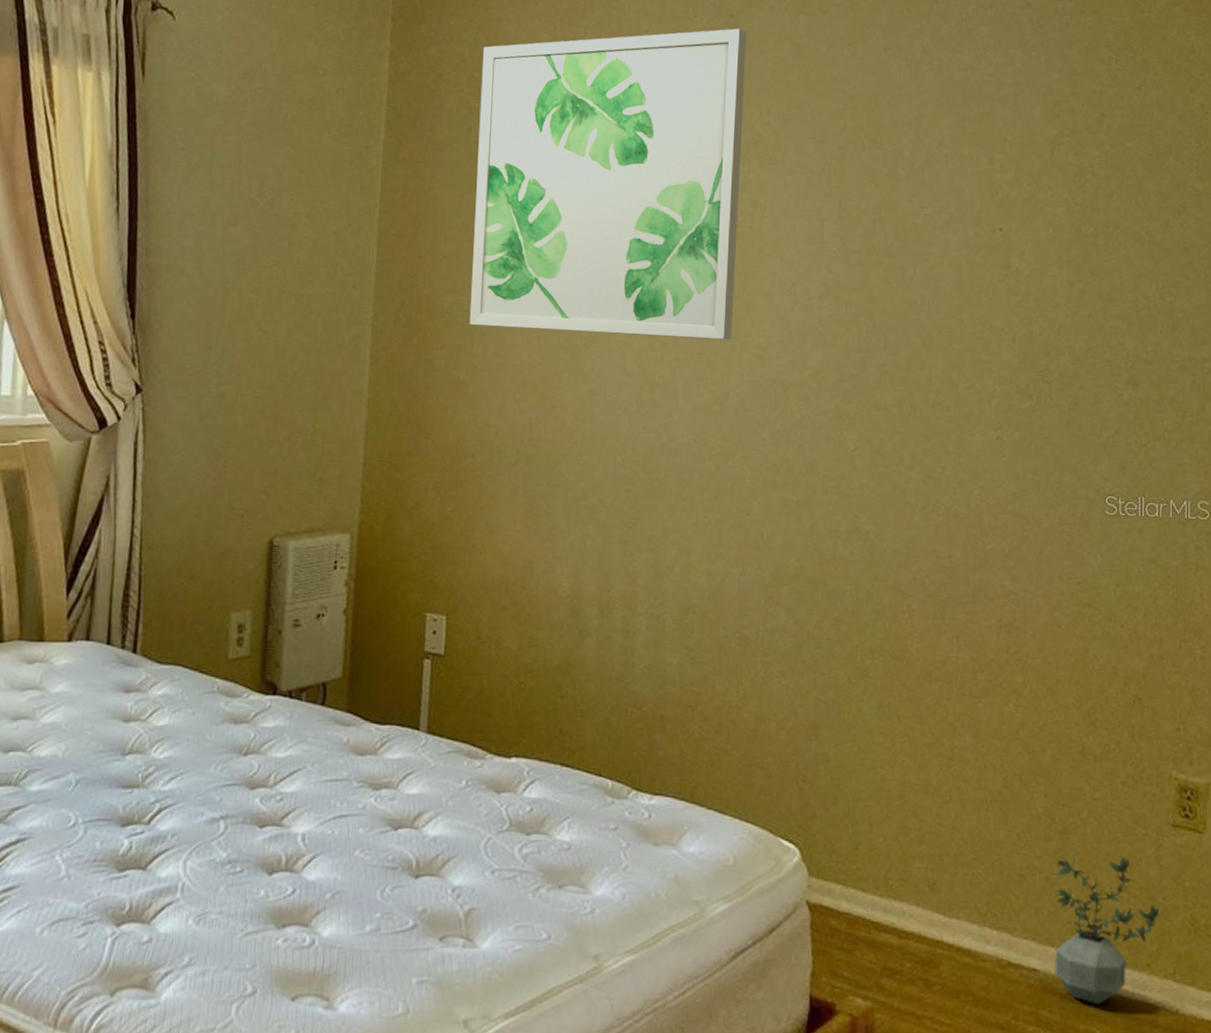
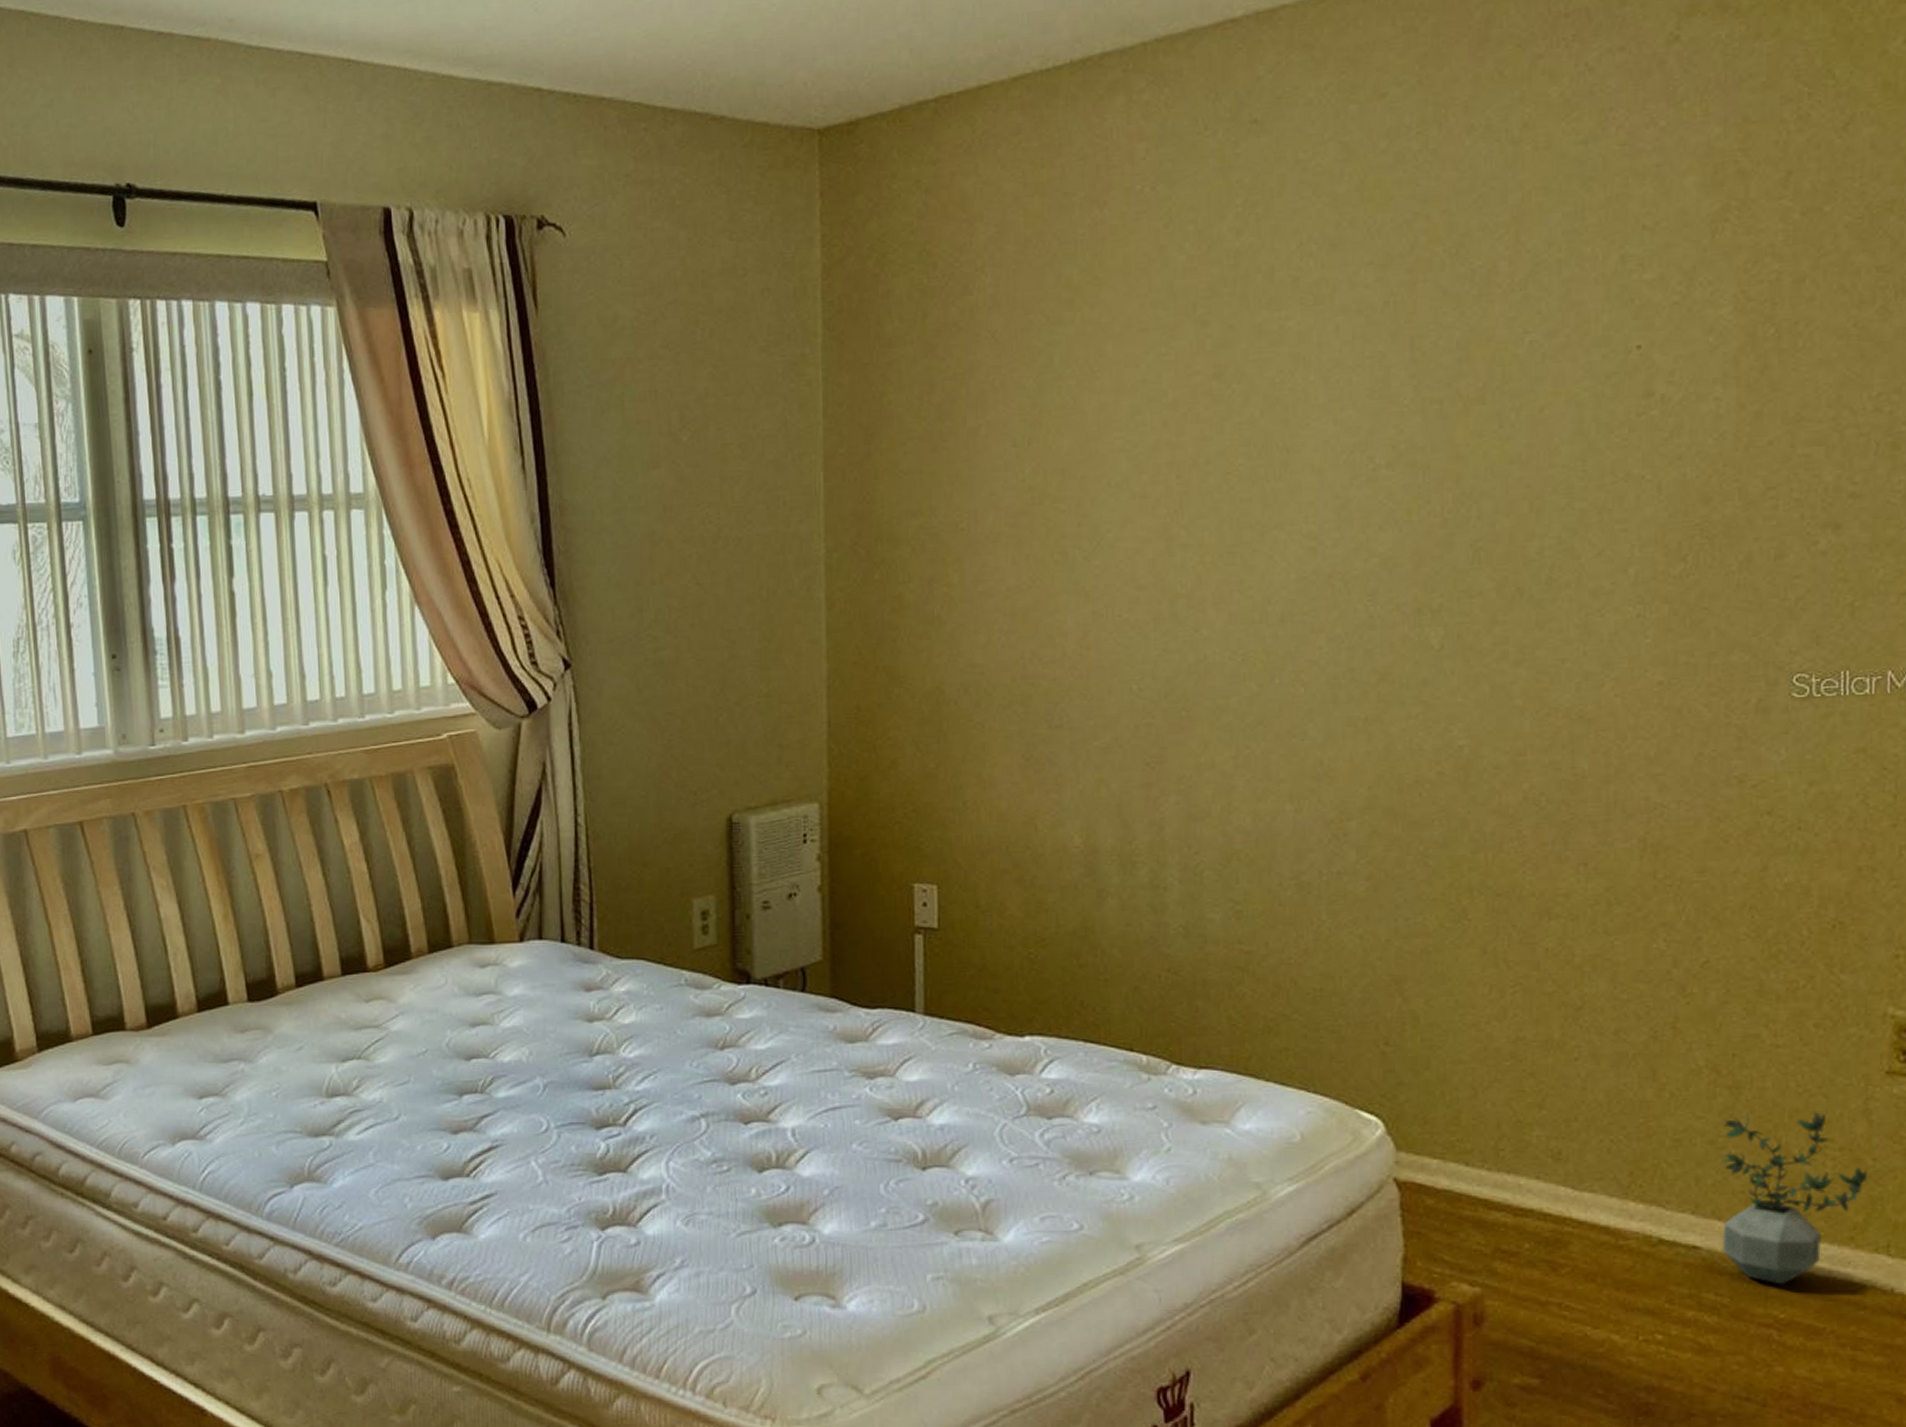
wall art: present [469,28,747,340] -> none [934,136,1277,551]

